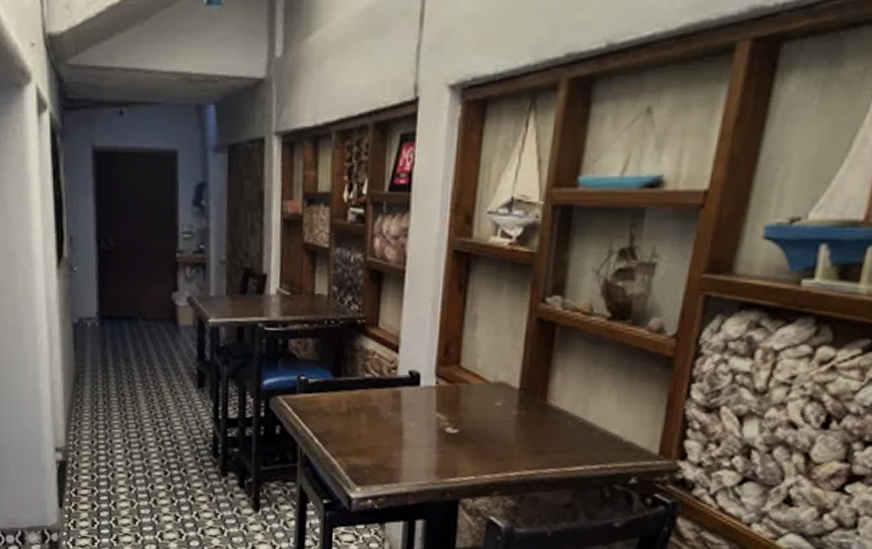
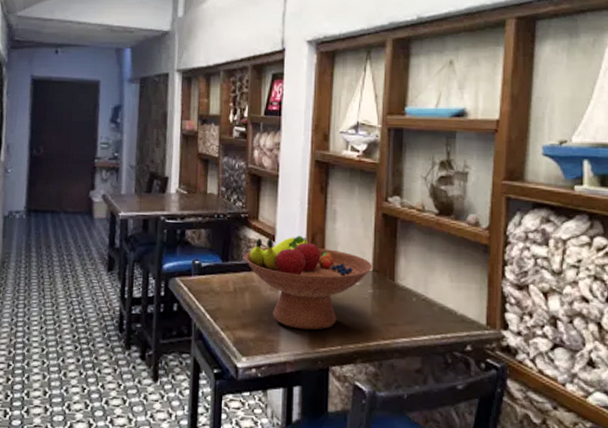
fruit bowl: none [359,346,520,458] -> present [244,236,372,330]

